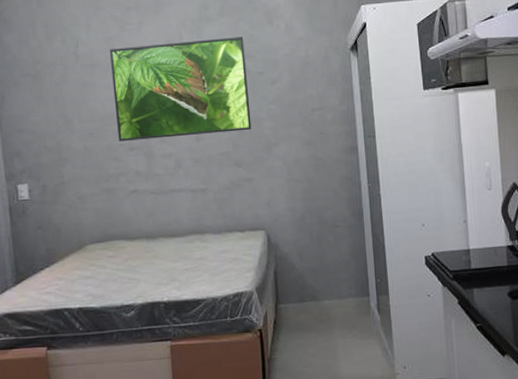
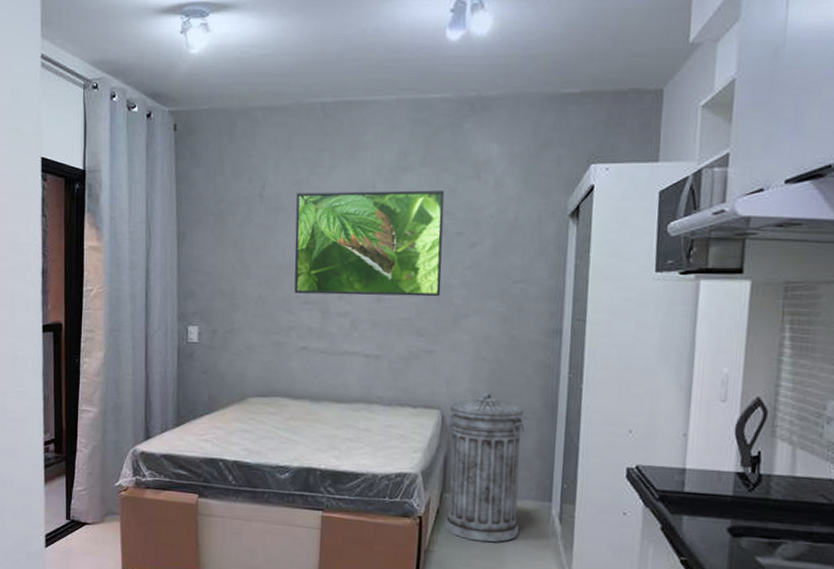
trash can: none [273,209,346,343] -> present [445,393,525,542]

